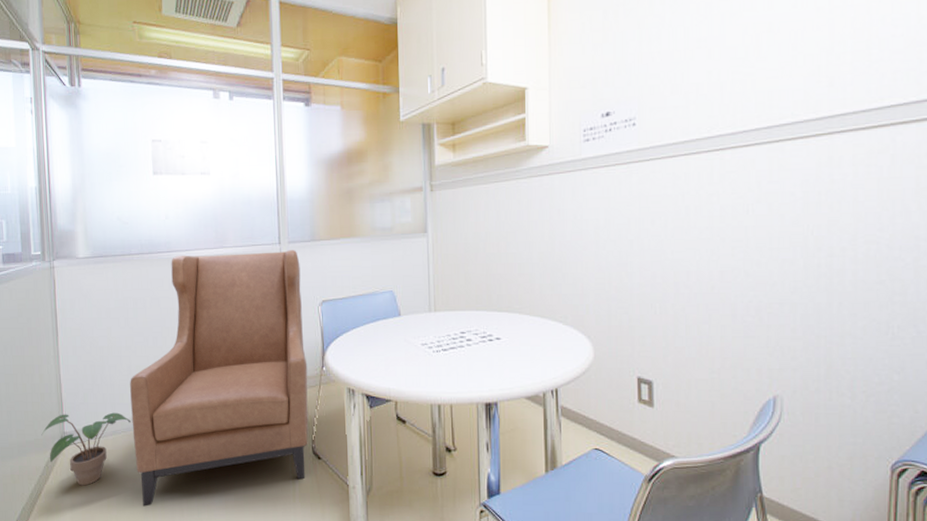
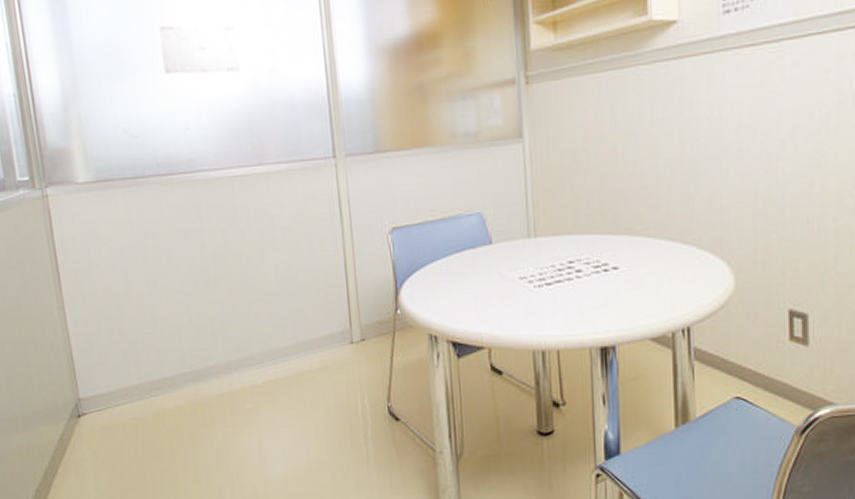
potted plant: present [41,412,131,486] -> none [51,373,161,461]
chair: present [130,250,309,507] -> none [156,165,383,483]

